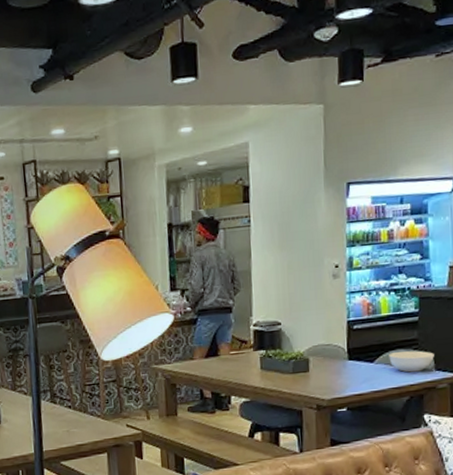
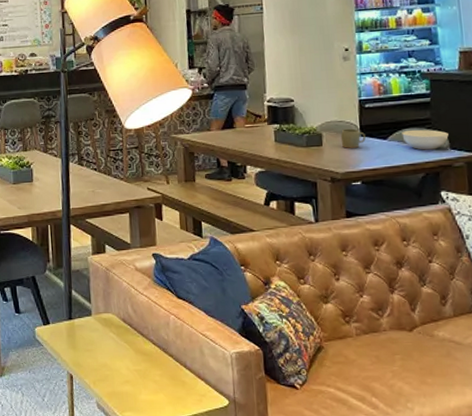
mug: none [327,352,353,374] -> present [340,128,366,148]

